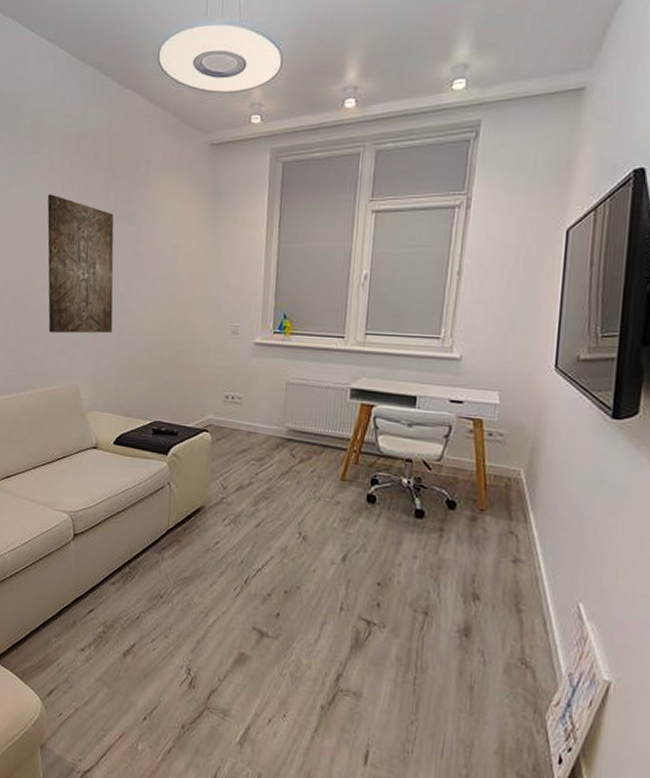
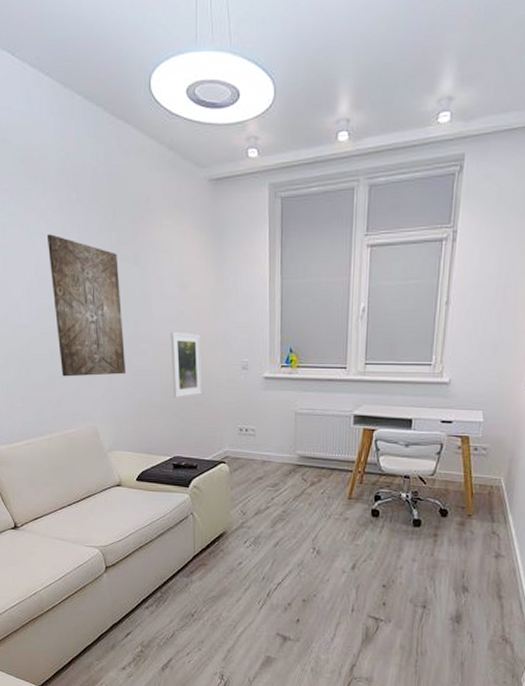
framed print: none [158,292,191,361] -> present [171,331,202,398]

